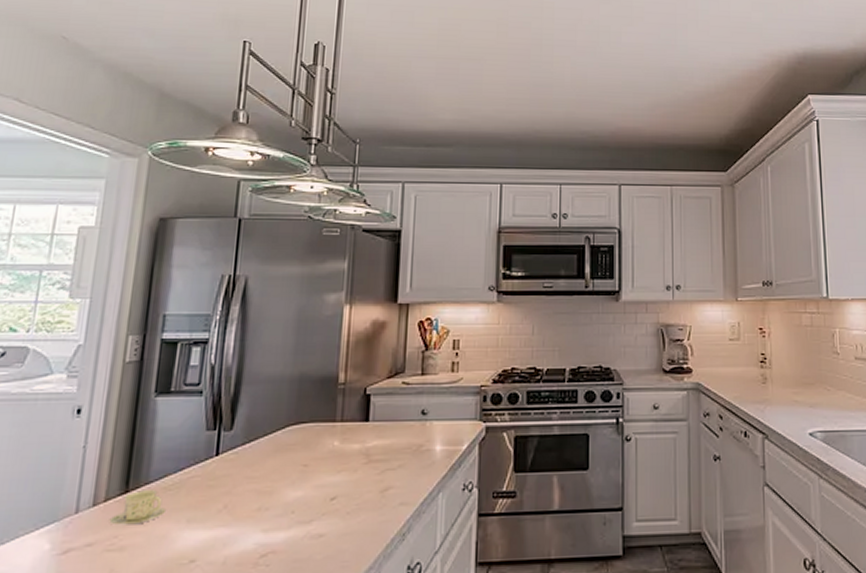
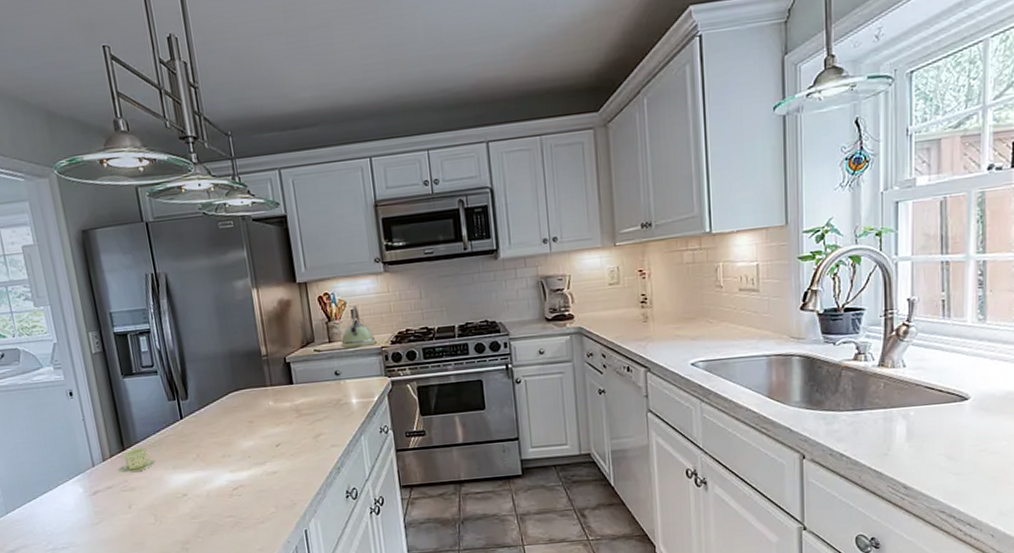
kettle: none [435,336,476,385] -> present [341,306,376,349]

